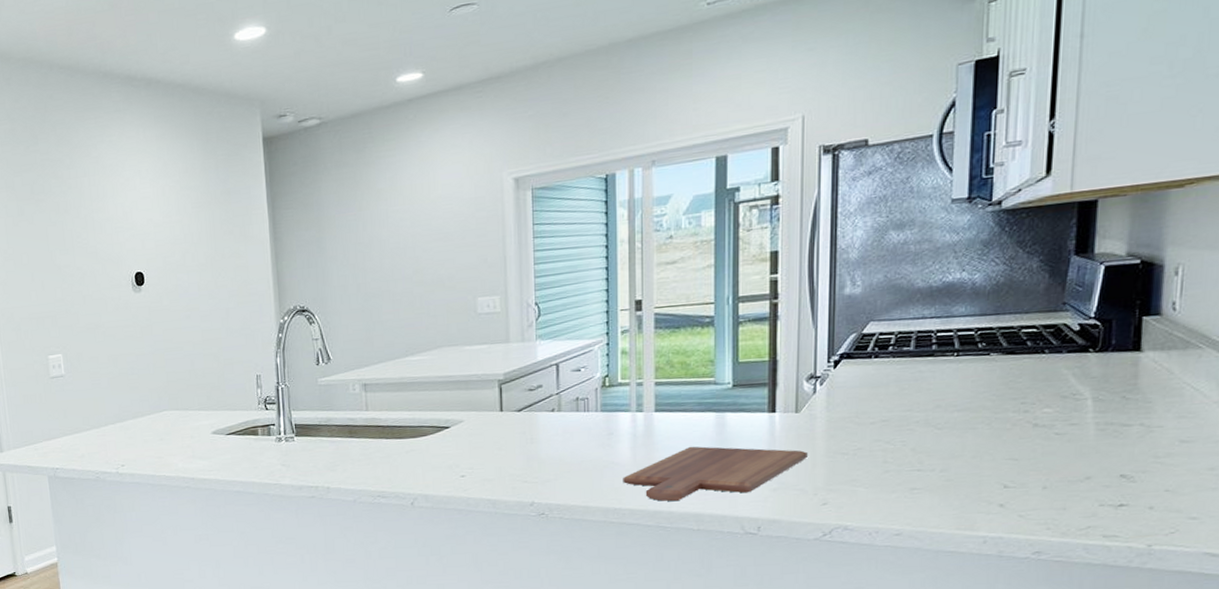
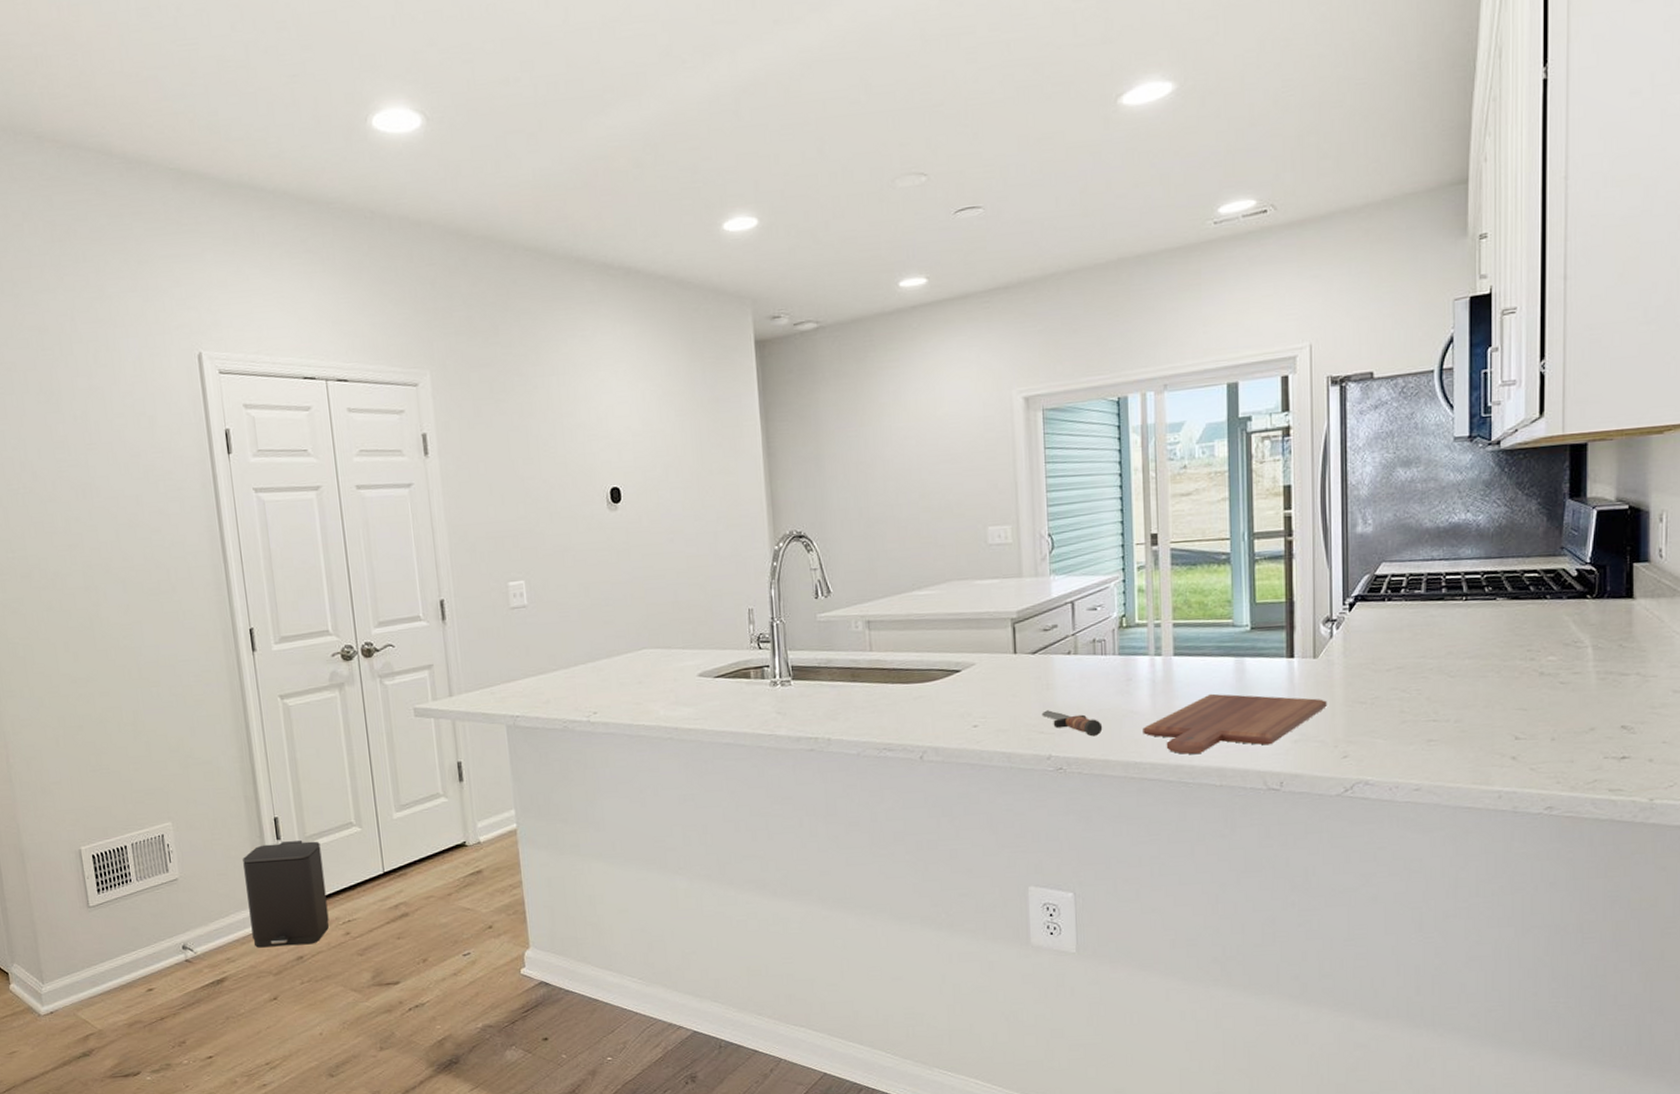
knife: none [525,462,584,486] -> present [1041,710,1103,737]

